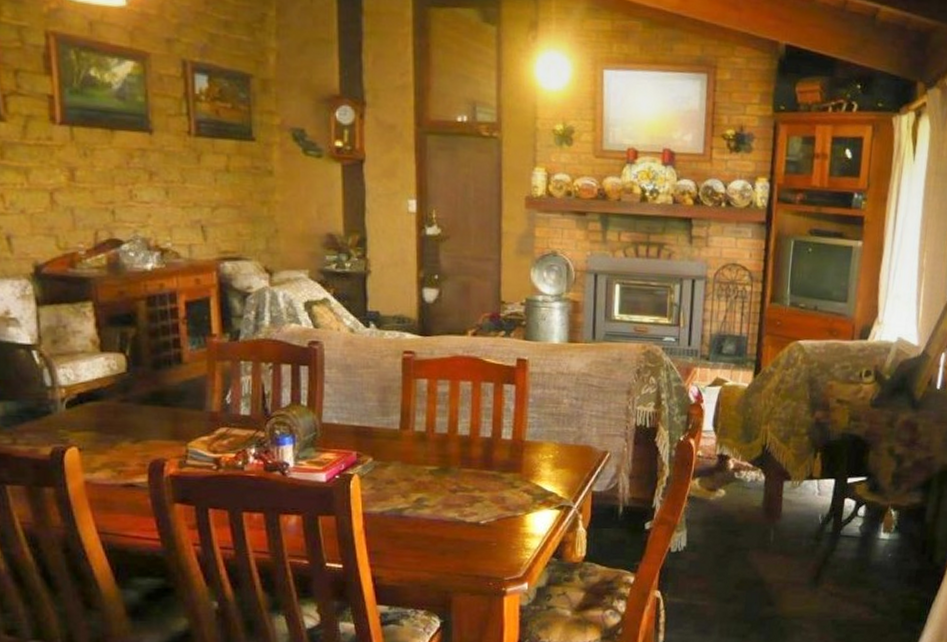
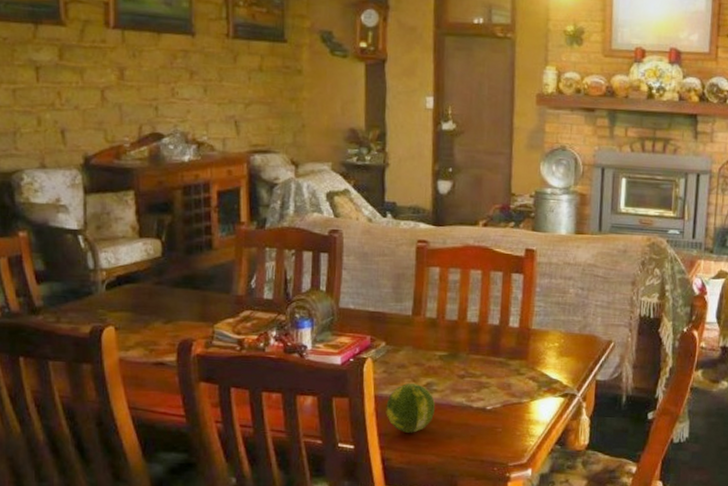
fruit: none [375,498,427,550] -> present [386,382,436,433]

